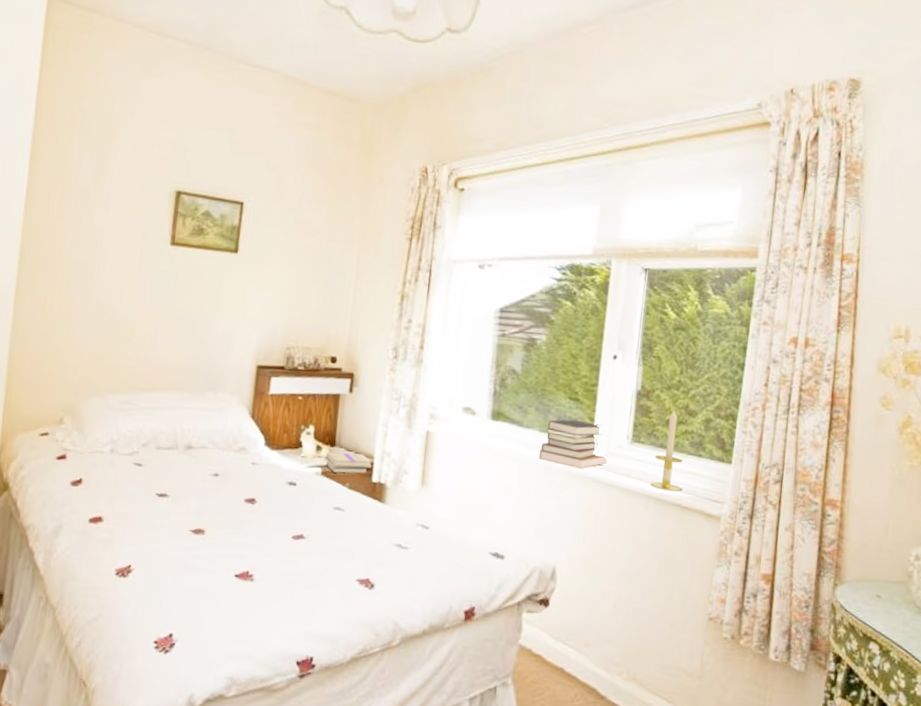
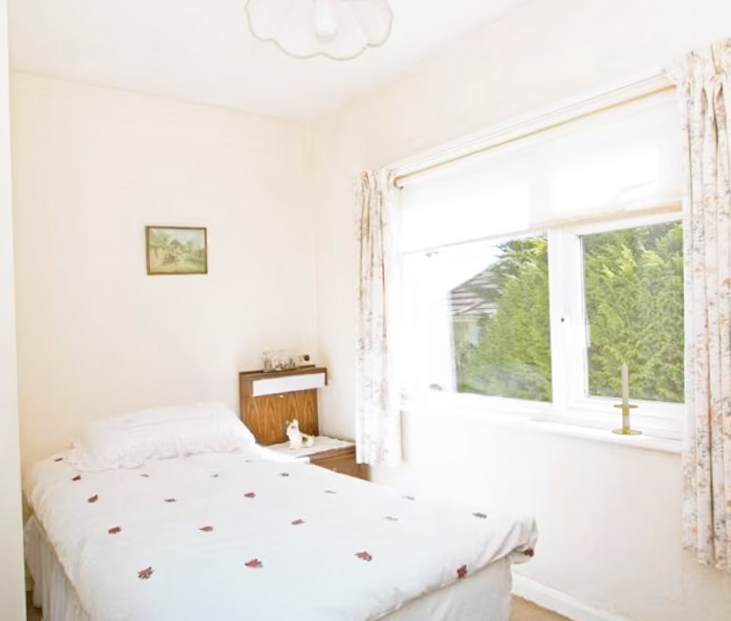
books: present [324,452,372,474] -> none [310,440,354,461]
books: present [538,420,608,470] -> none [505,382,569,427]

